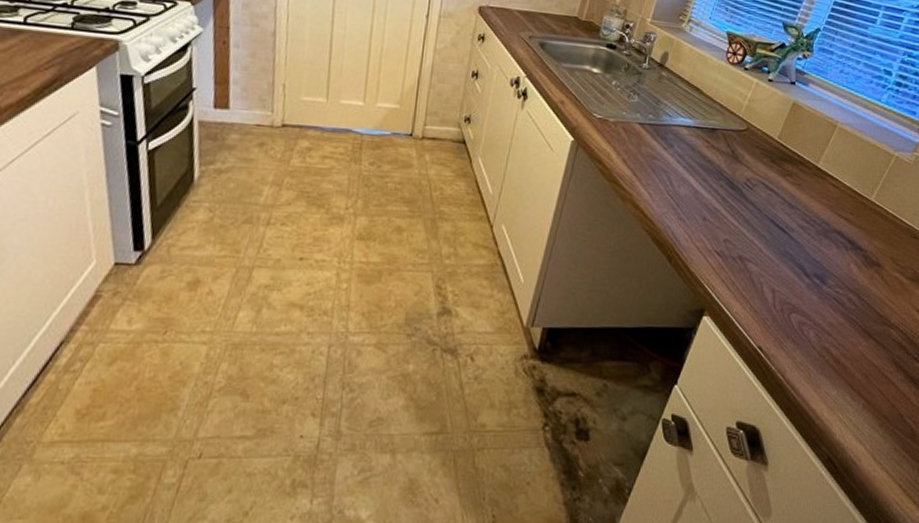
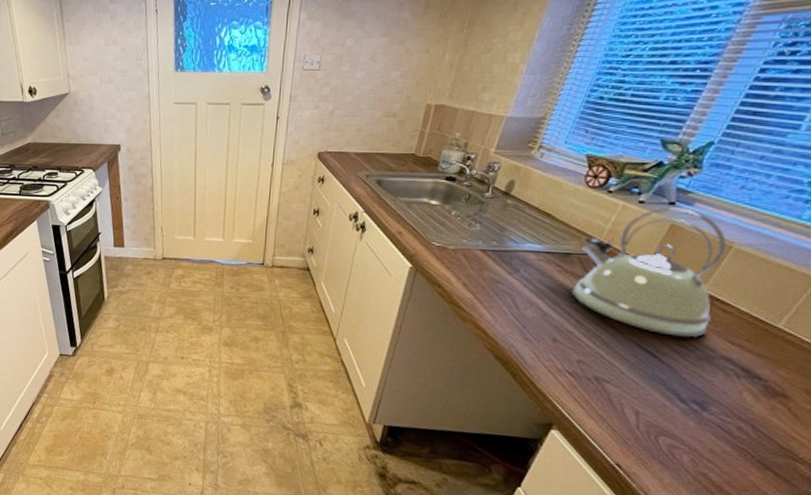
kettle: none [717,87,833,212] -> present [571,207,727,337]

